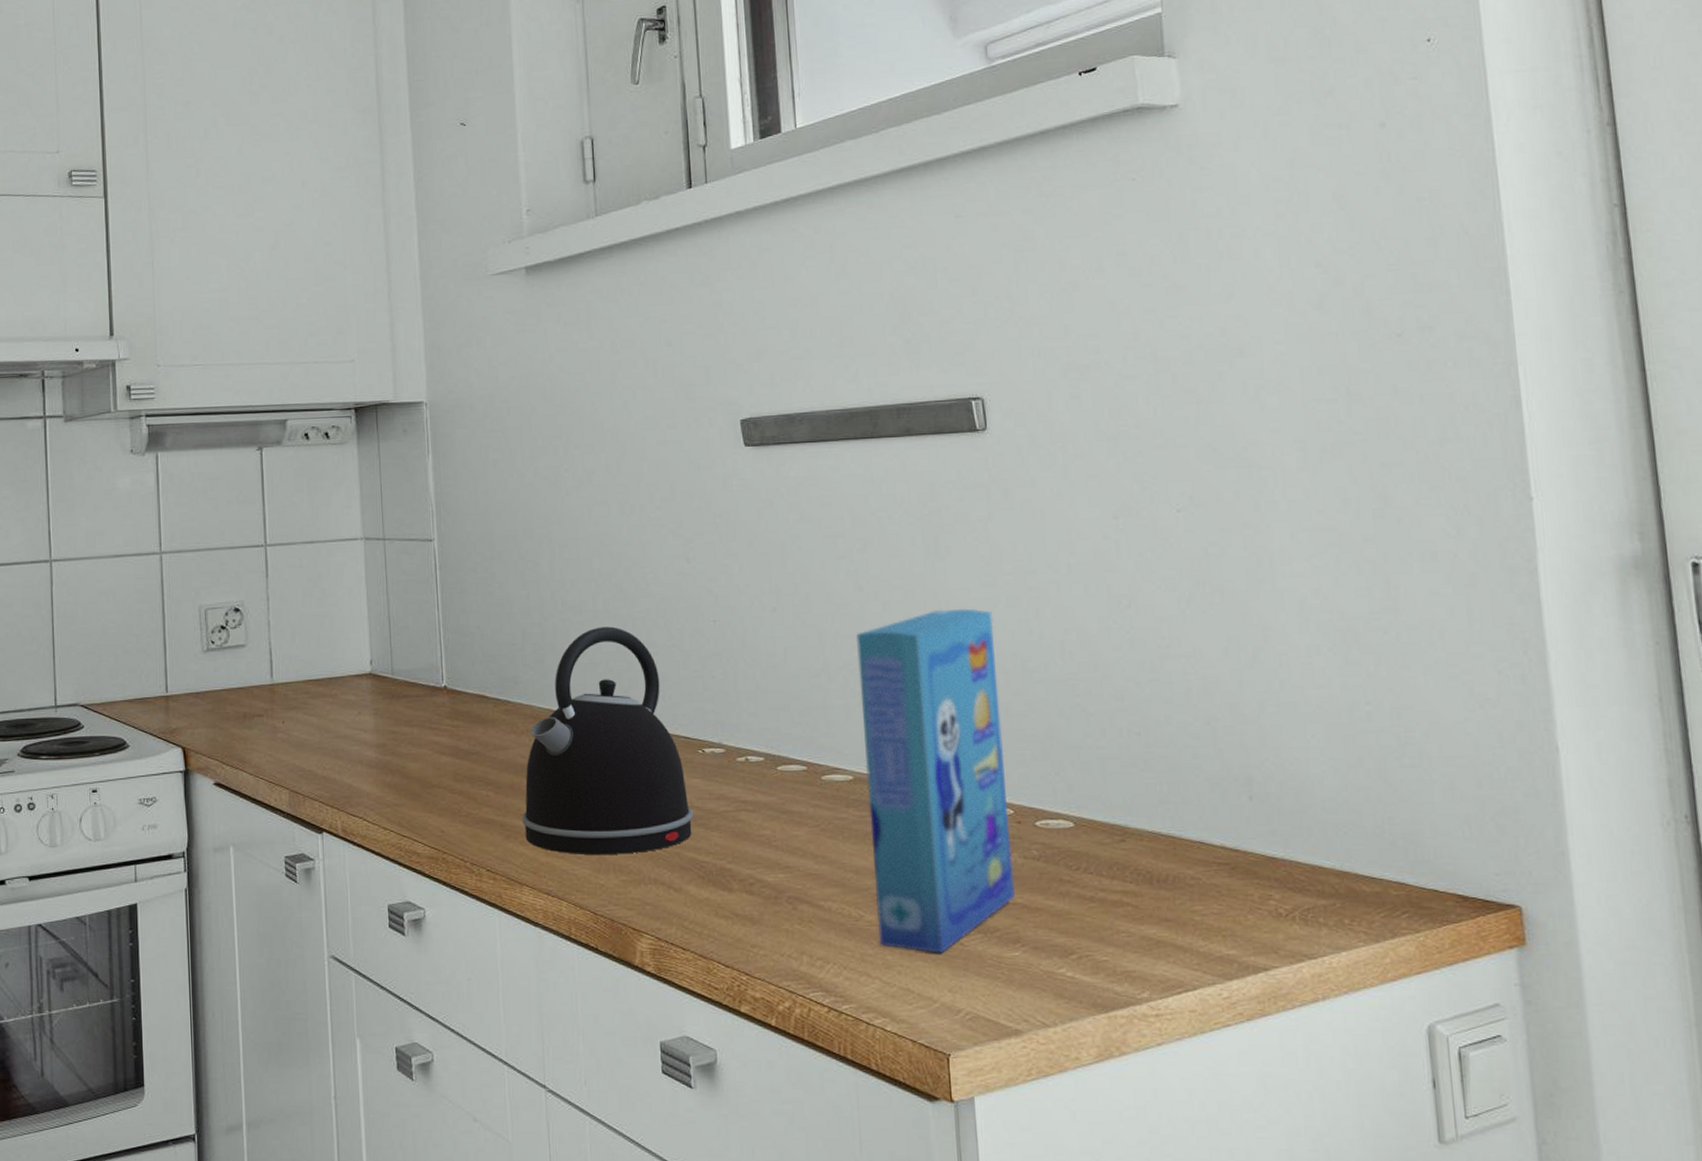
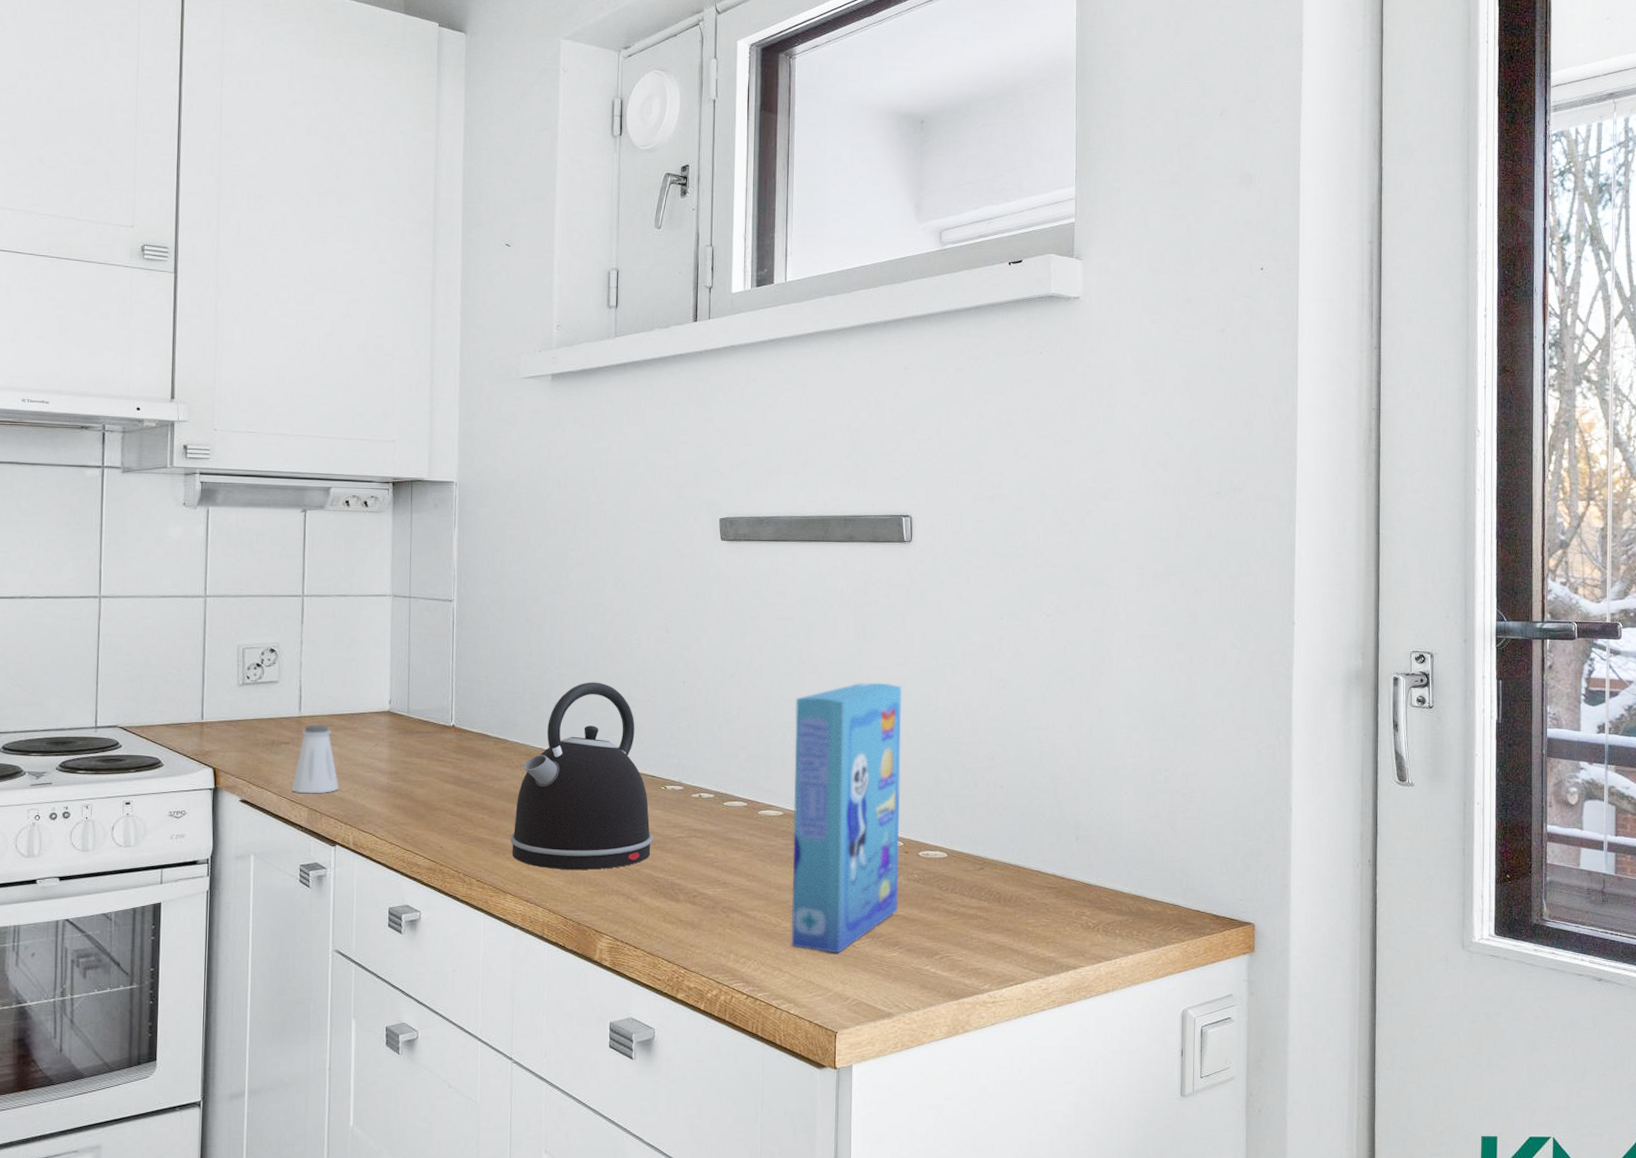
saltshaker: none [269,691,322,774] -> present [291,724,339,794]

